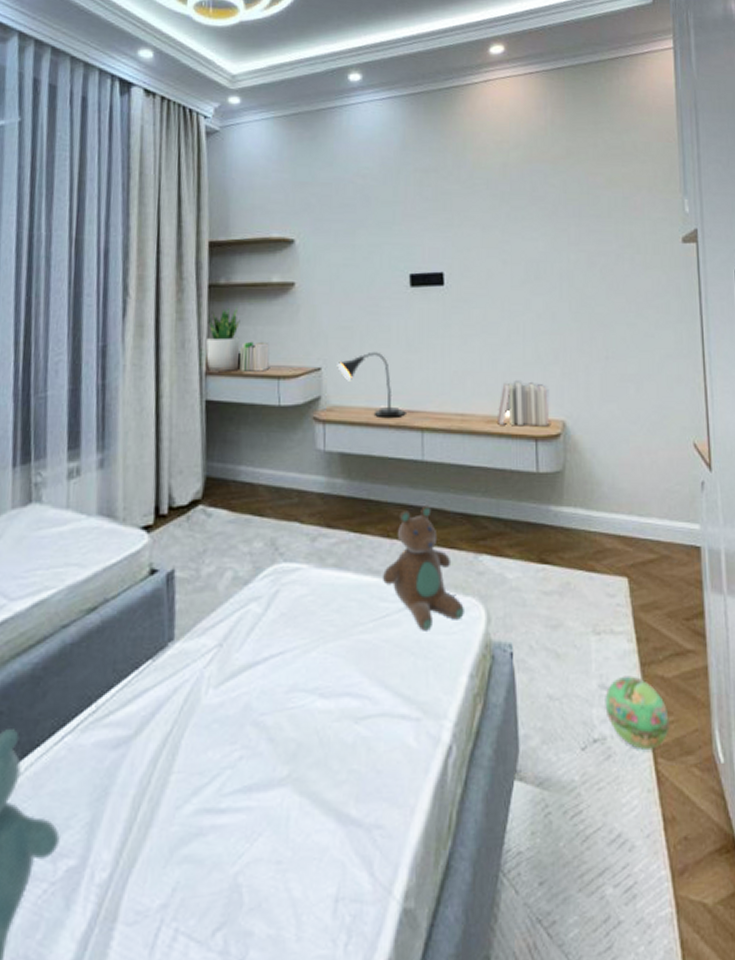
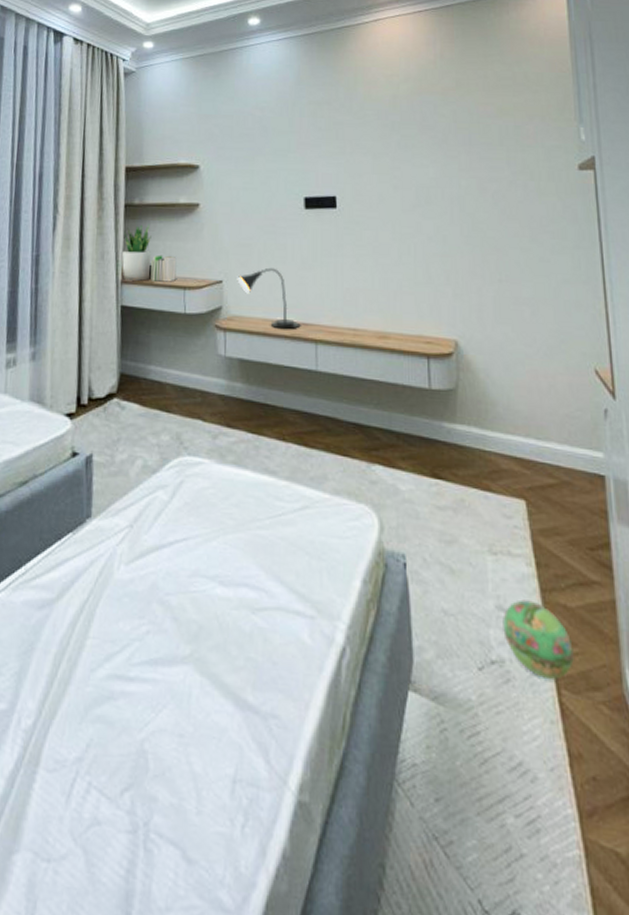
stuffed toy: present [382,506,464,631] -> none [278,413,357,533]
books: present [498,381,549,427] -> none [389,300,441,345]

